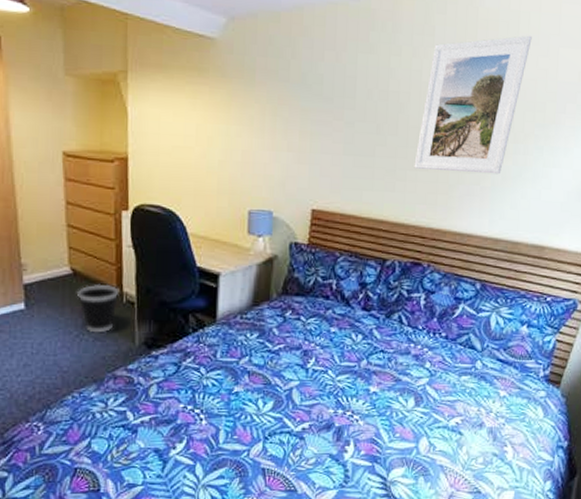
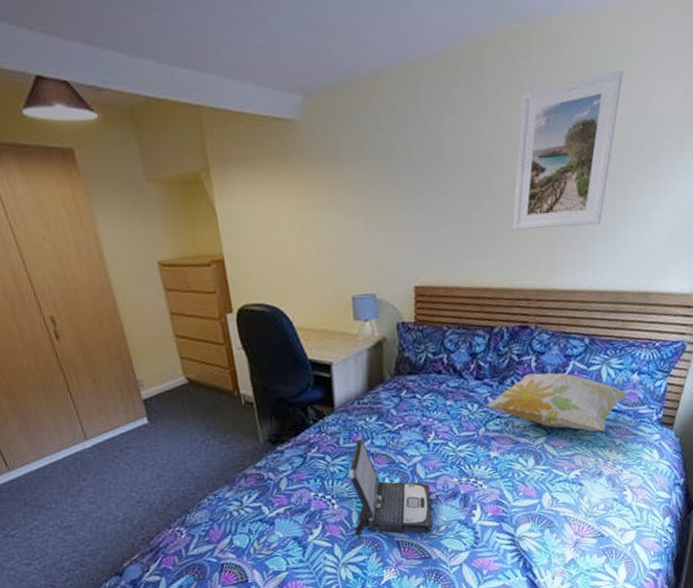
wastebasket: present [76,283,118,333] -> none [195,389,237,437]
laptop: none [220,353,304,463] -> present [349,438,432,536]
decorative pillow: none [371,311,518,381] -> present [486,373,630,432]

